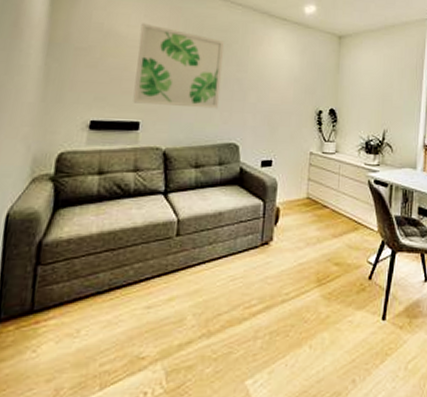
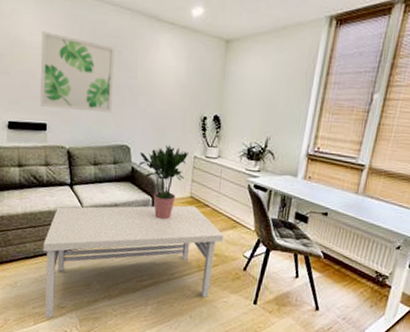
coffee table: none [117,208,346,378] -> present [43,205,224,318]
potted plant: none [247,141,304,226] -> present [138,145,189,219]

